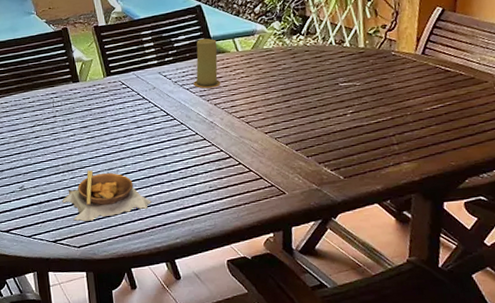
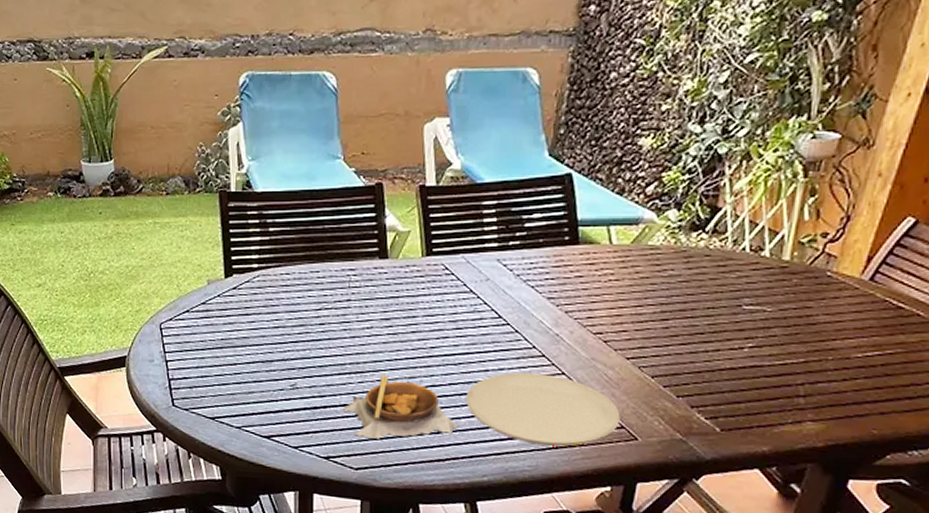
plate: none [153,152,270,208] -> present [466,372,620,447]
candle: present [193,38,221,89] -> none [542,220,585,290]

